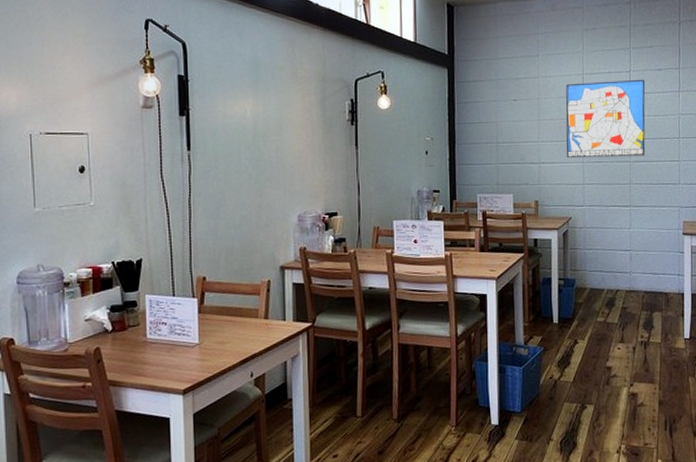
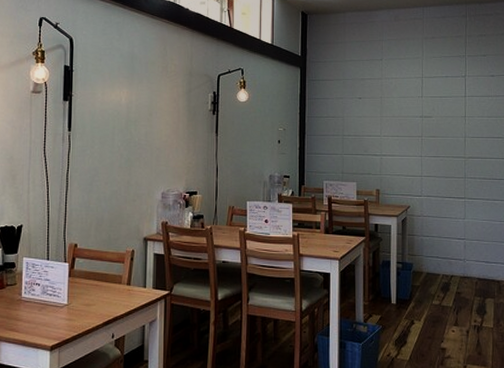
wall art: present [565,79,646,159] -> none [406,83,480,153]

